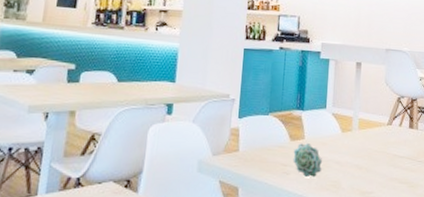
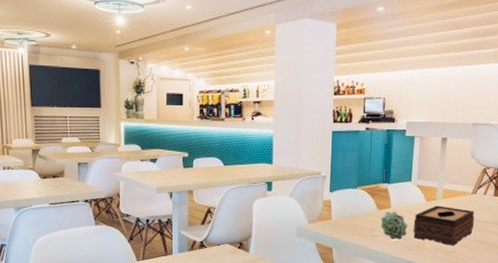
tissue box: none [328,137,392,185] -> present [413,205,475,246]

